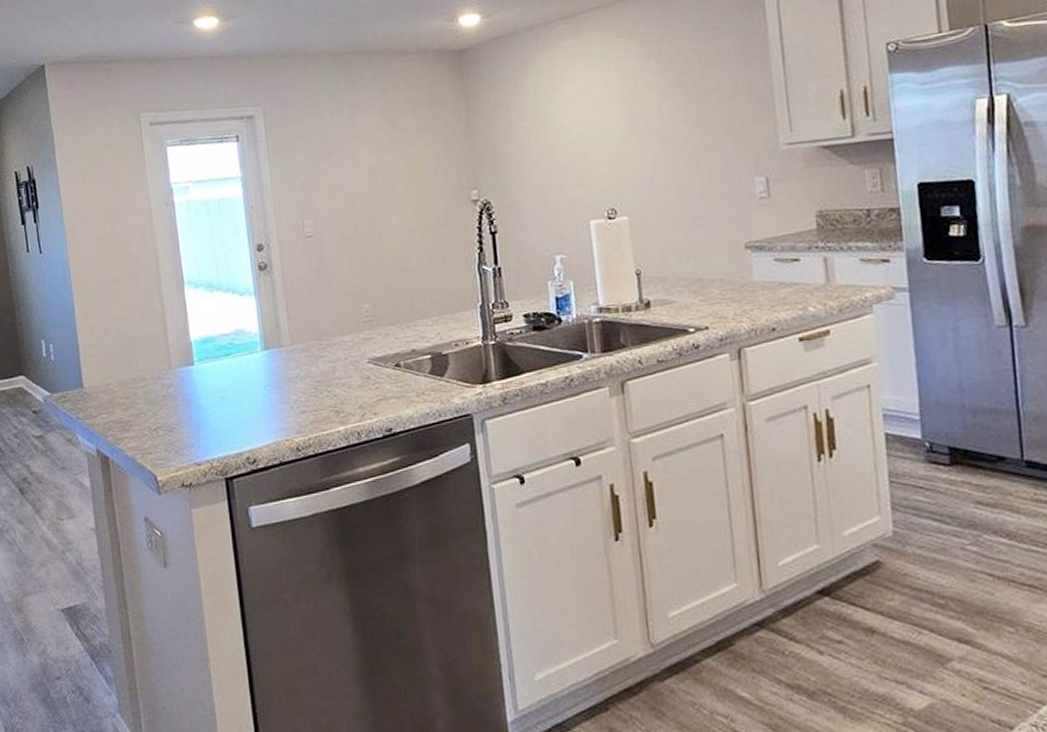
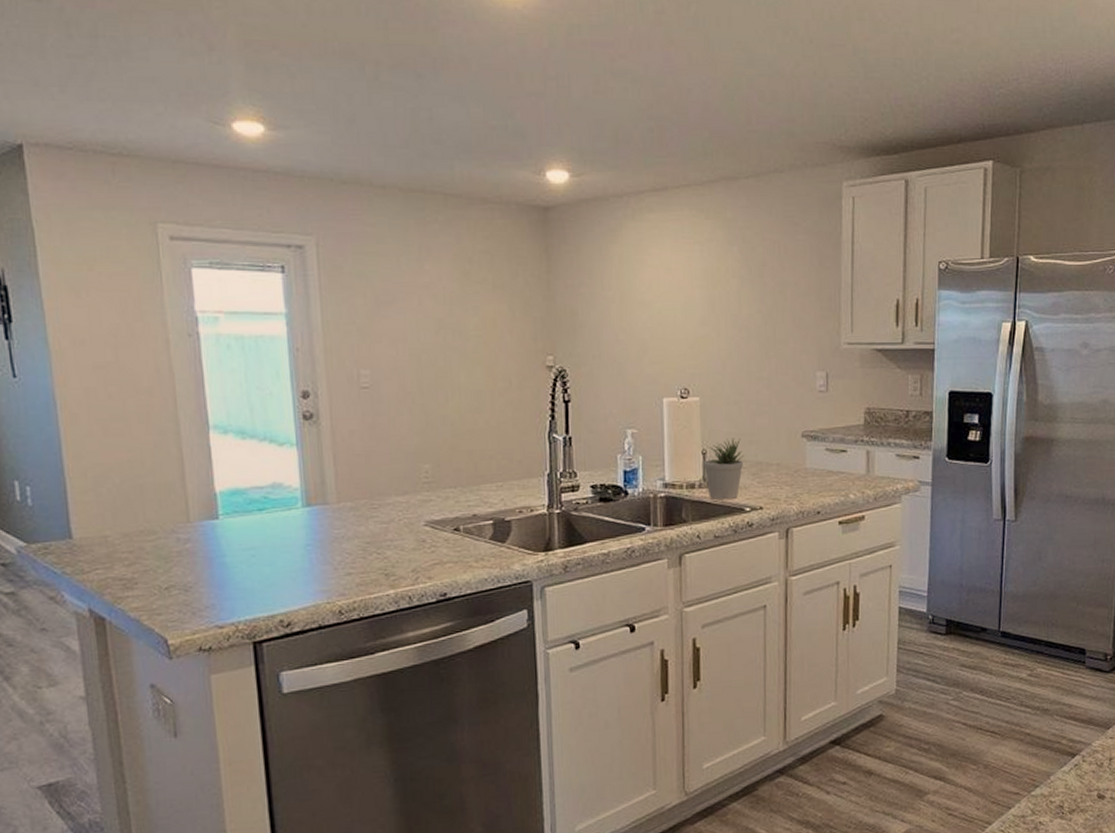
potted plant: none [638,255,683,322] -> present [703,437,744,501]

